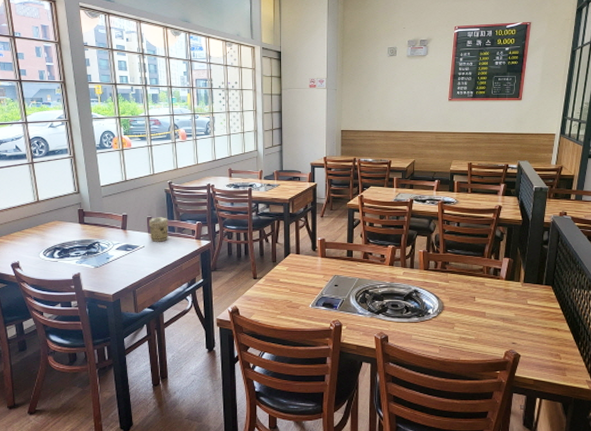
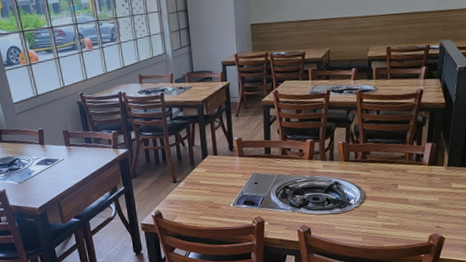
jar: present [148,217,168,242] -> none [64,129,86,154]

